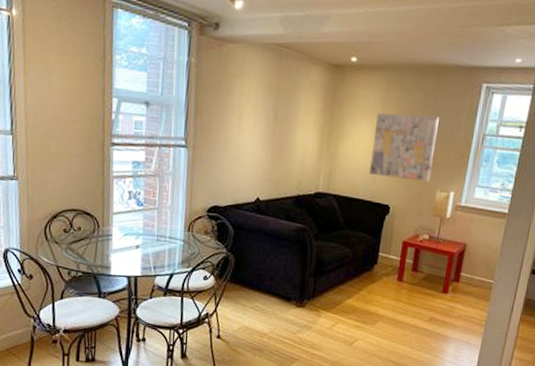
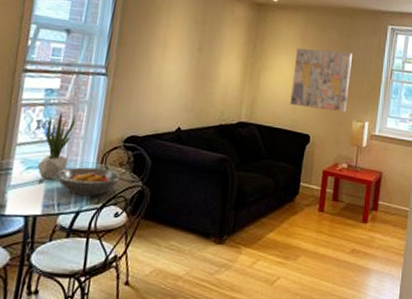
potted plant: none [133,183,162,246] -> present [37,112,76,180]
fruit bowl: none [150,234,208,261] -> present [56,167,122,196]

